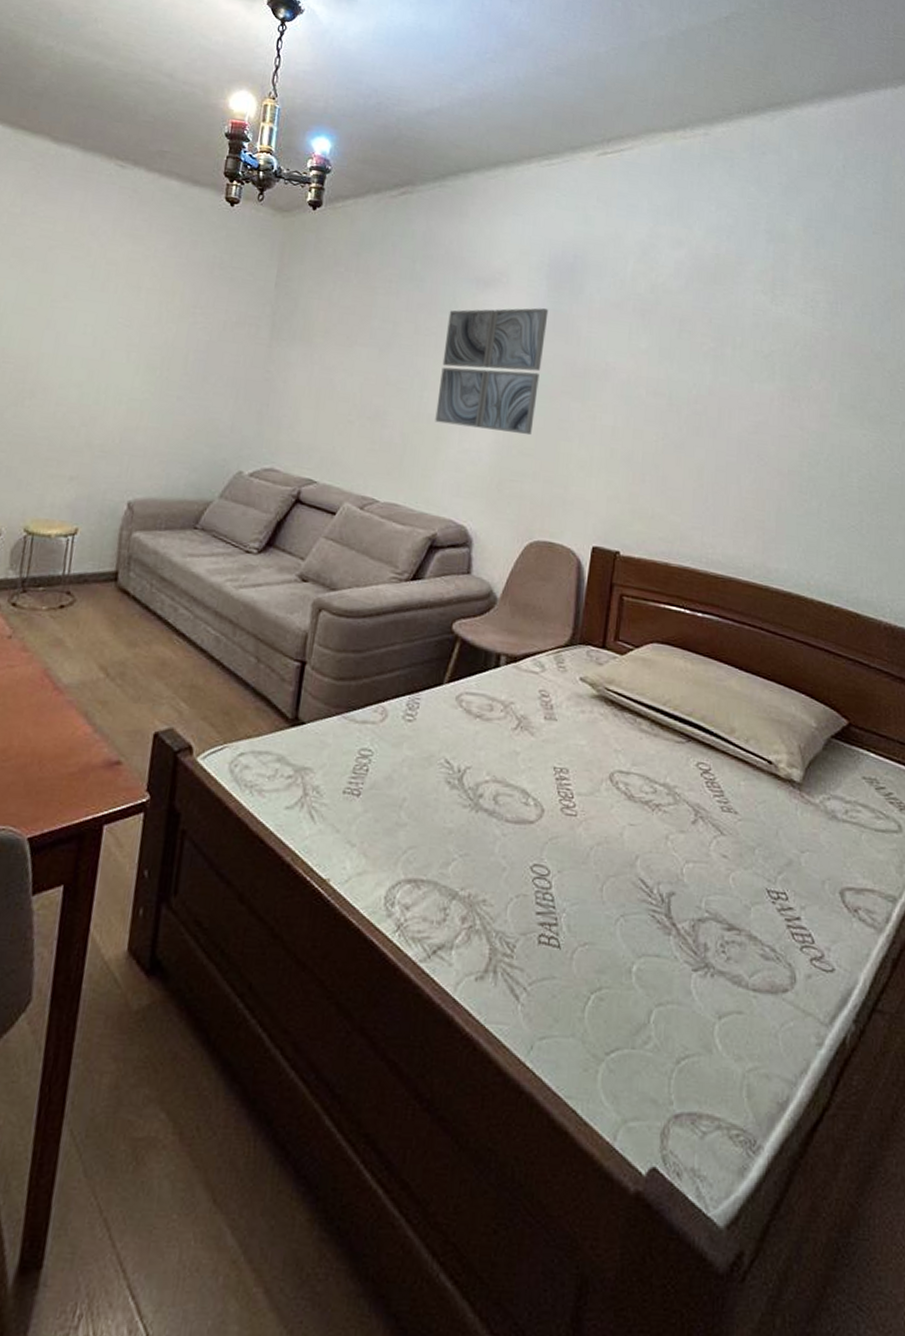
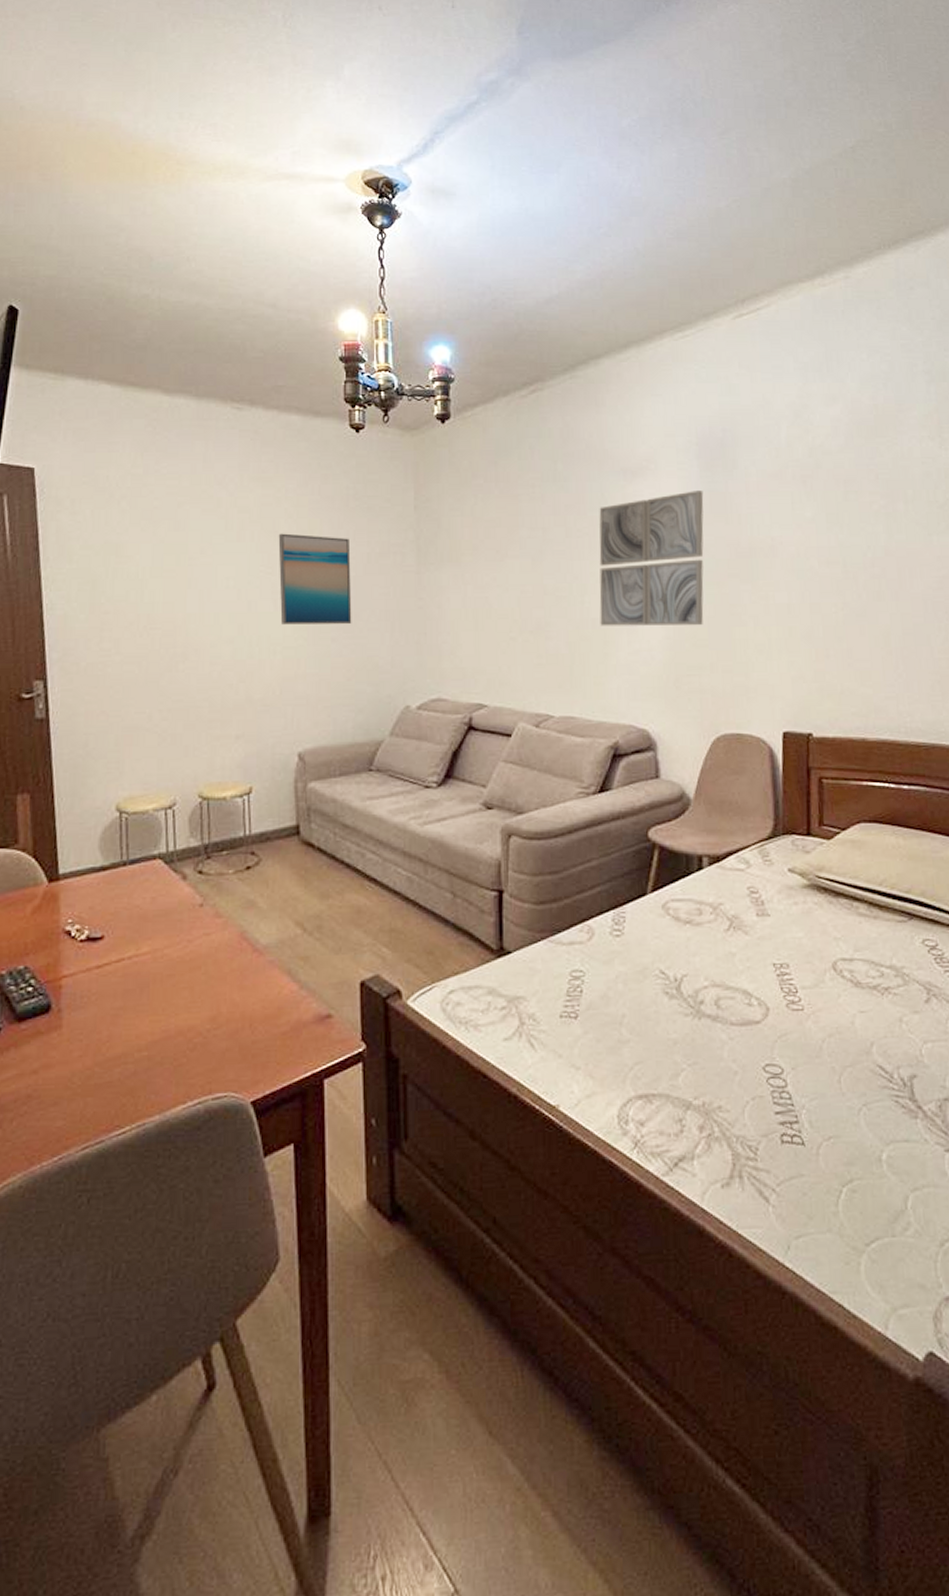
wall art: none [131,290,209,385] -> present [278,533,352,625]

